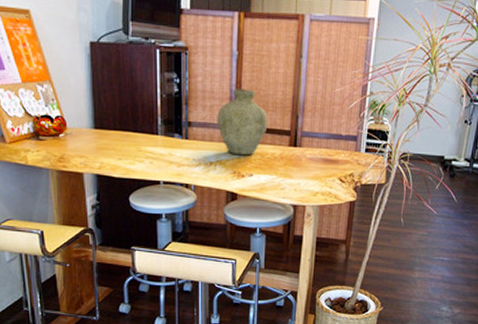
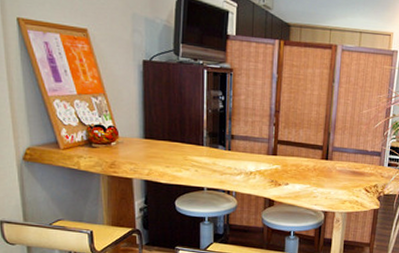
vase: present [217,88,268,156] -> none [257,107,303,167]

